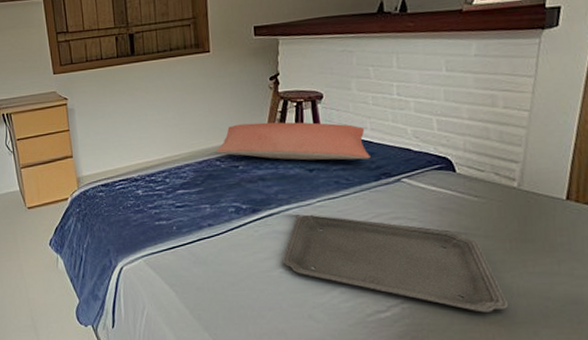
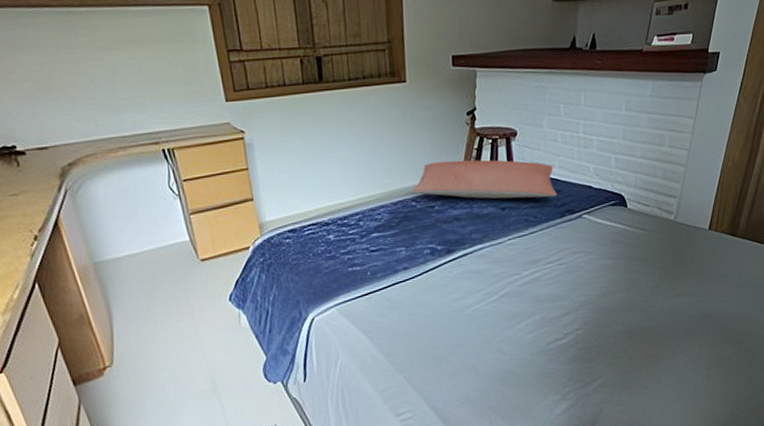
tray: present [282,214,508,313] -> none [474,252,659,332]

